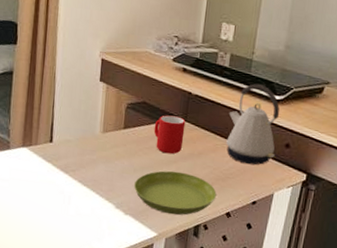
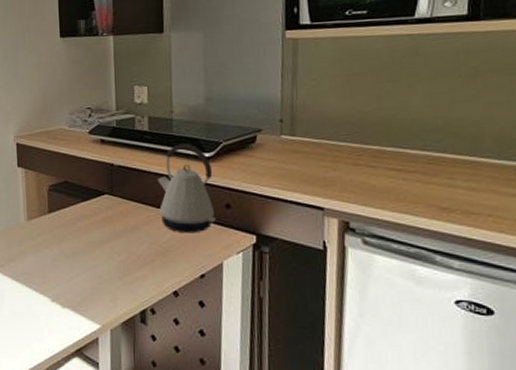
saucer: present [133,170,217,215] -> none [67,252,159,302]
cup: present [154,115,186,154] -> none [80,191,114,234]

